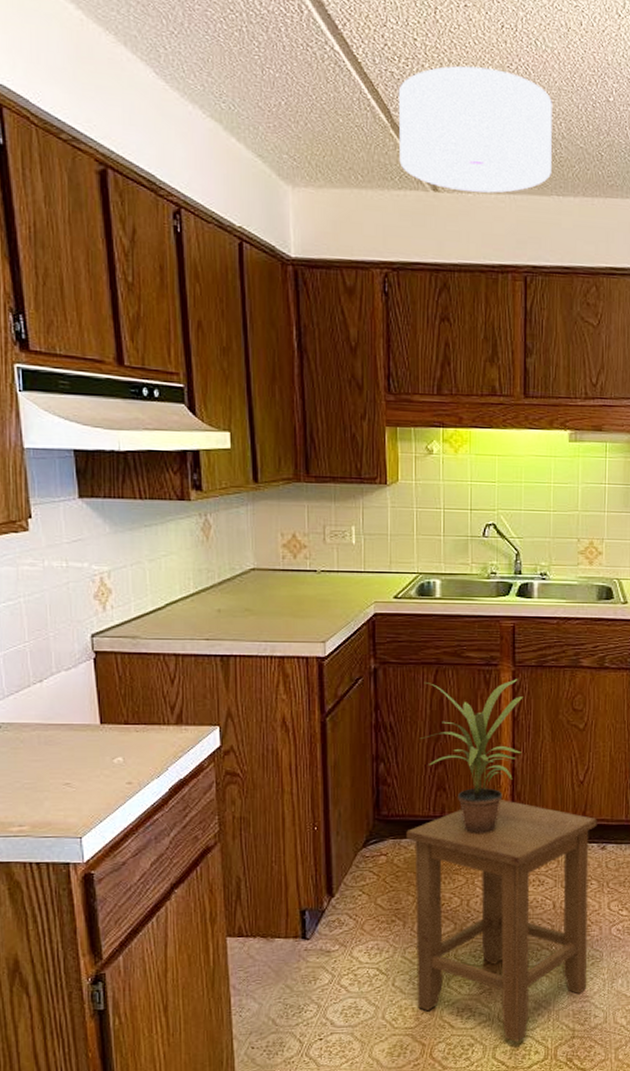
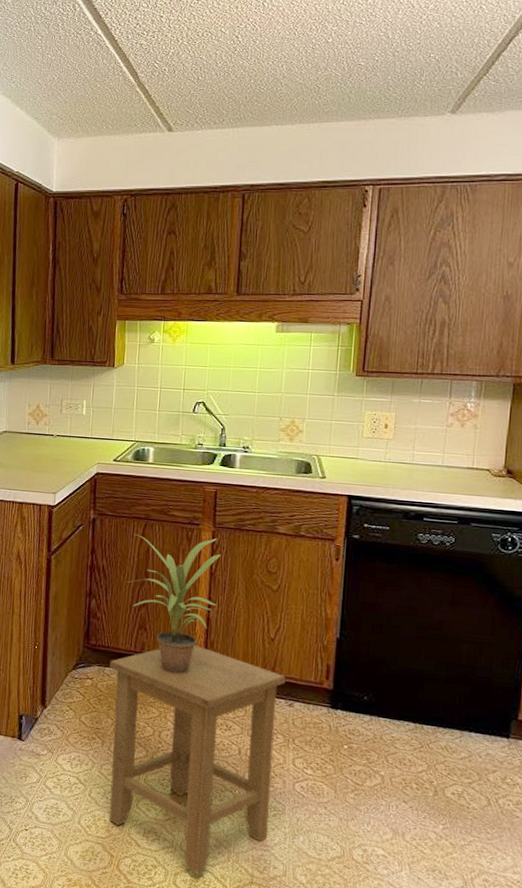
ceiling light: present [398,65,552,193] -> none [142,30,276,129]

